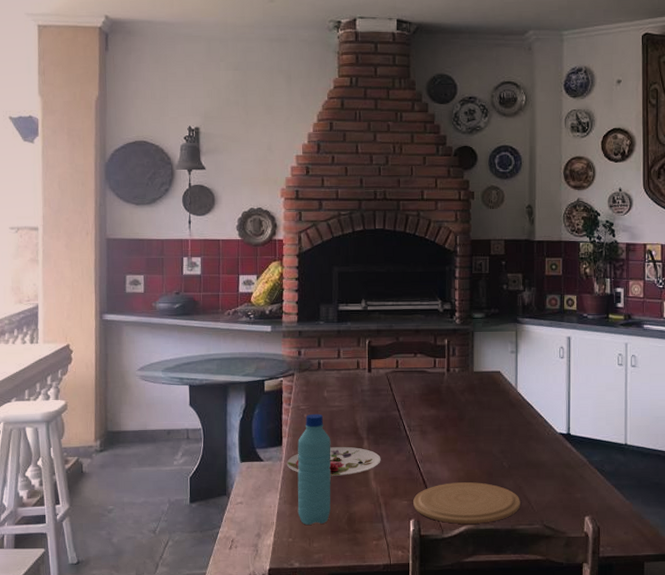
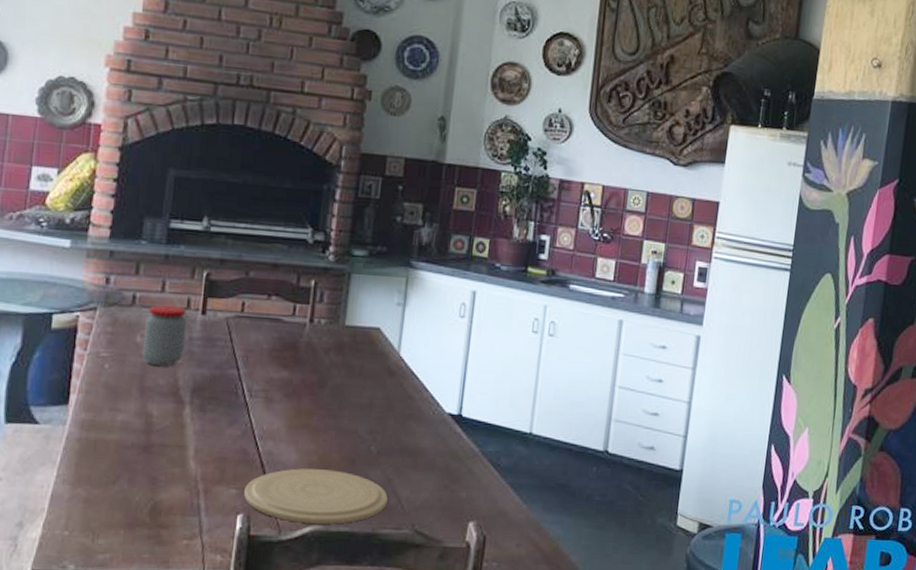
plate: present [286,446,381,476] -> none [72,410,207,451]
water bottle: present [297,413,331,525] -> none [80,364,139,514]
jar: none [329,367,359,413] -> present [142,304,187,367]

